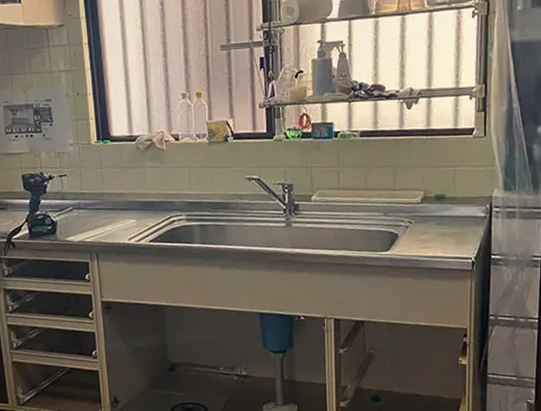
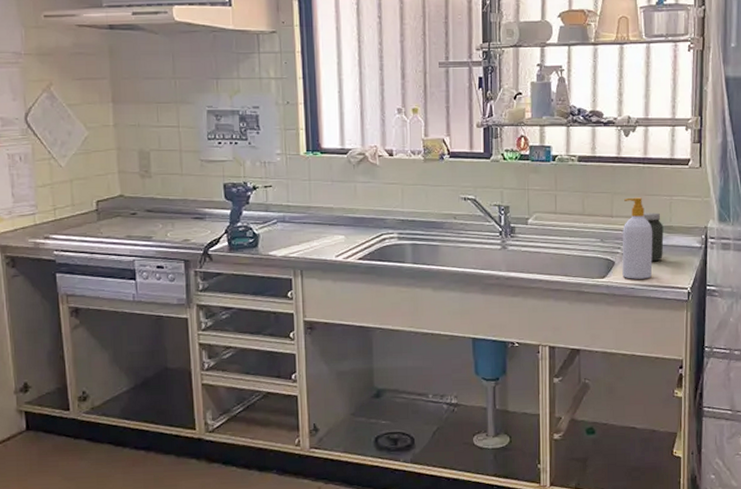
soap bottle: none [405,169,437,251] -> present [622,197,653,279]
jar: none [427,184,448,233] -> present [643,213,664,262]

